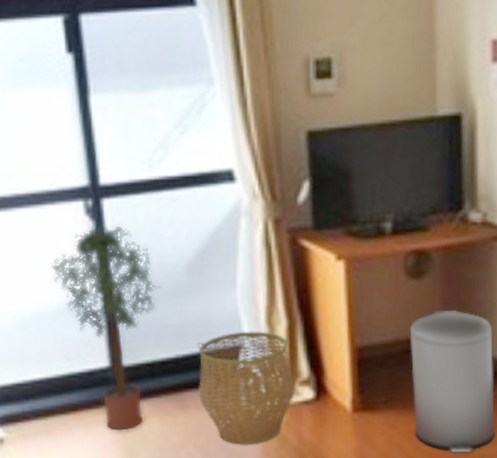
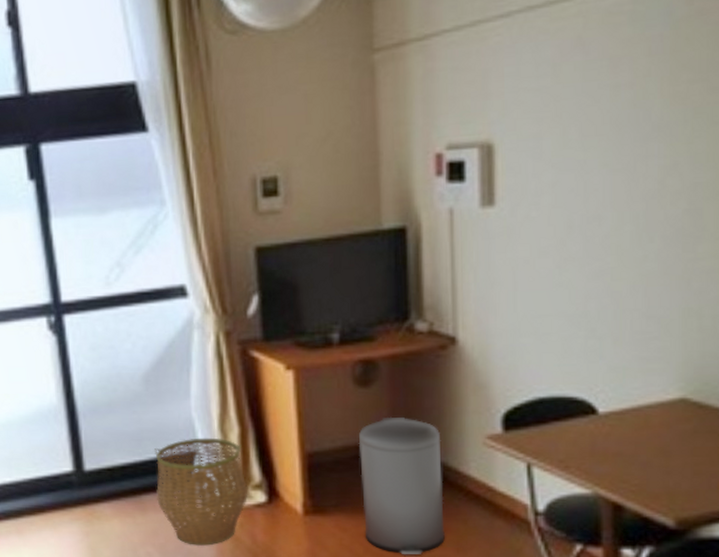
potted tree: present [51,225,163,432] -> none [18,339,121,532]

